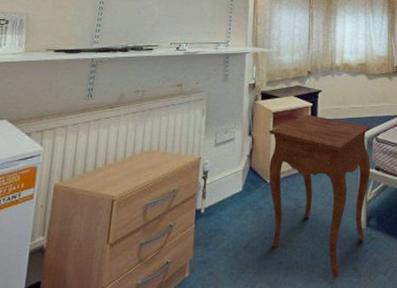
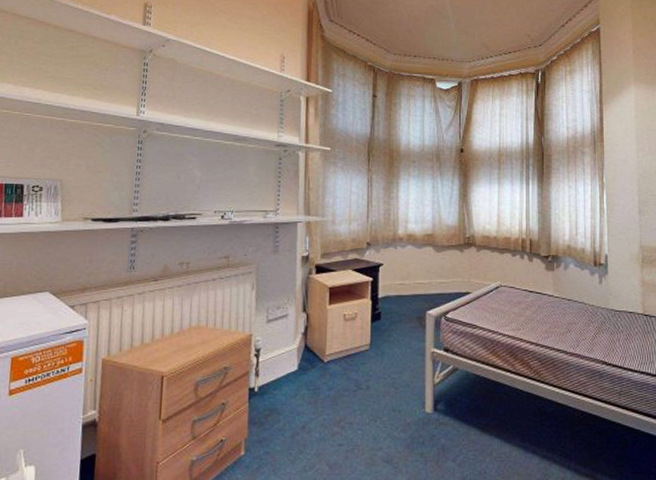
side table: present [269,114,371,278] -> none [325,289,439,462]

